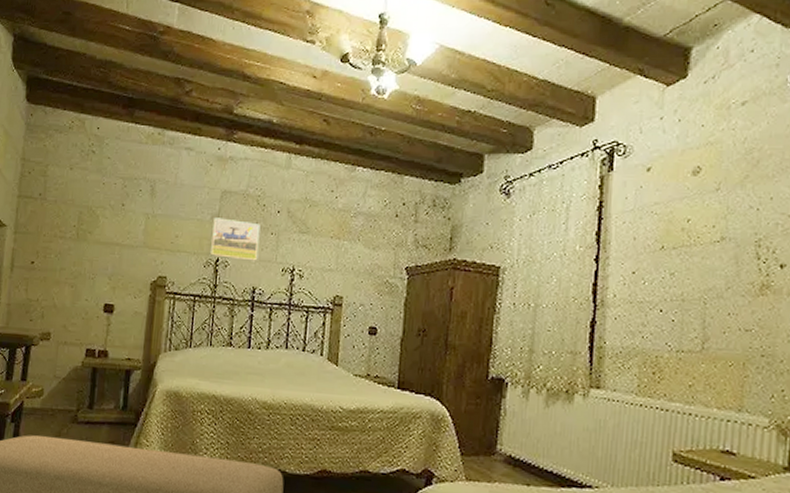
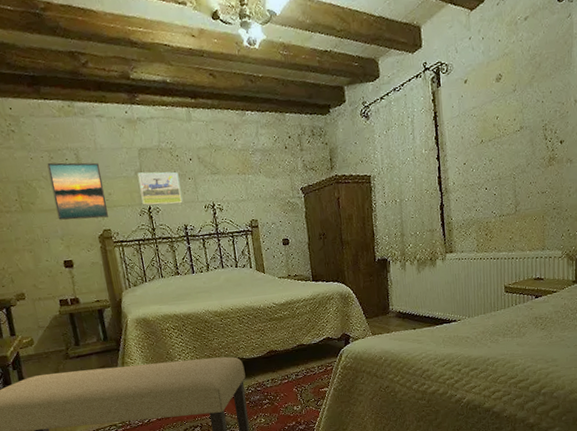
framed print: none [112,190,175,262] -> present [47,162,109,220]

